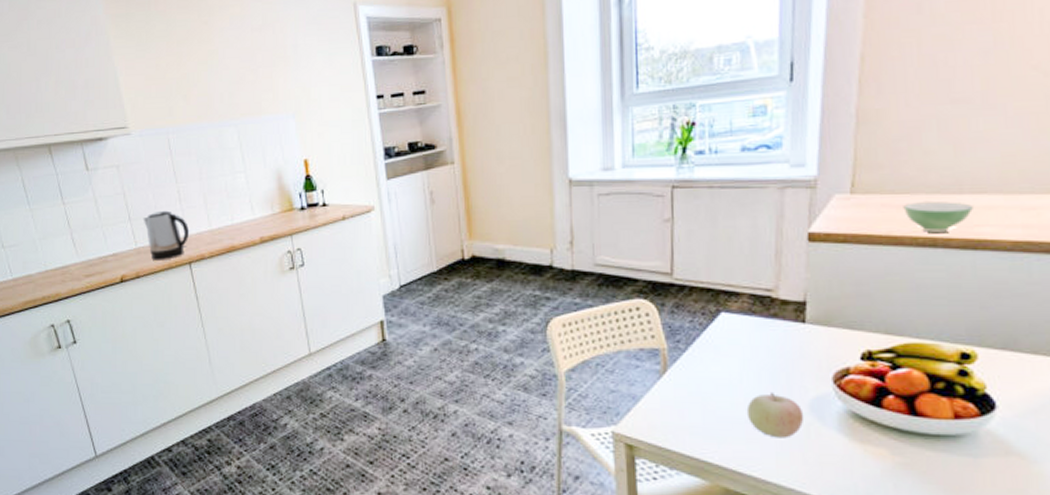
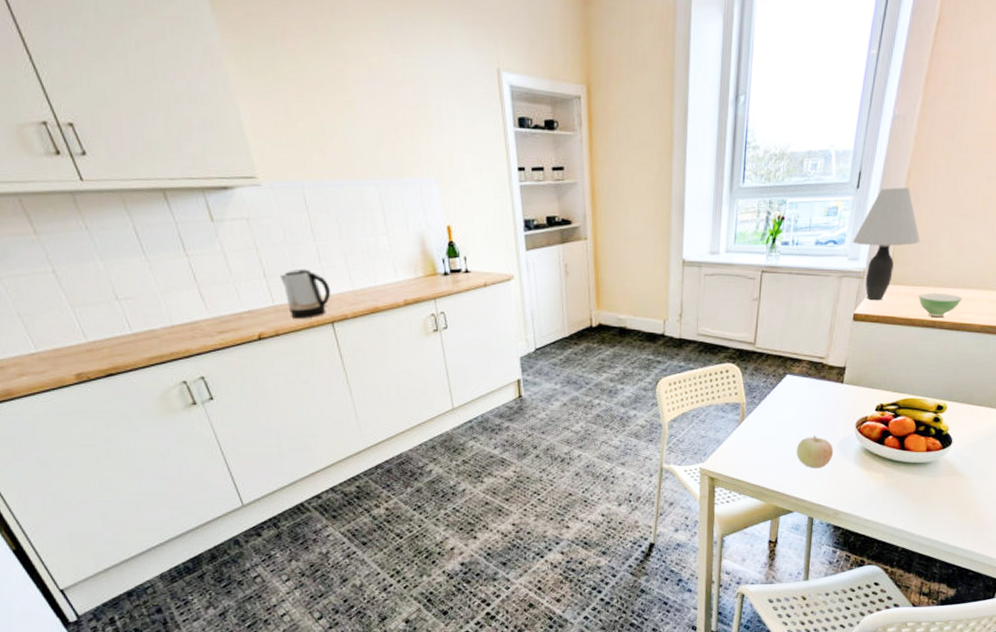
table lamp: none [793,75,894,214] -> present [852,187,920,300]

